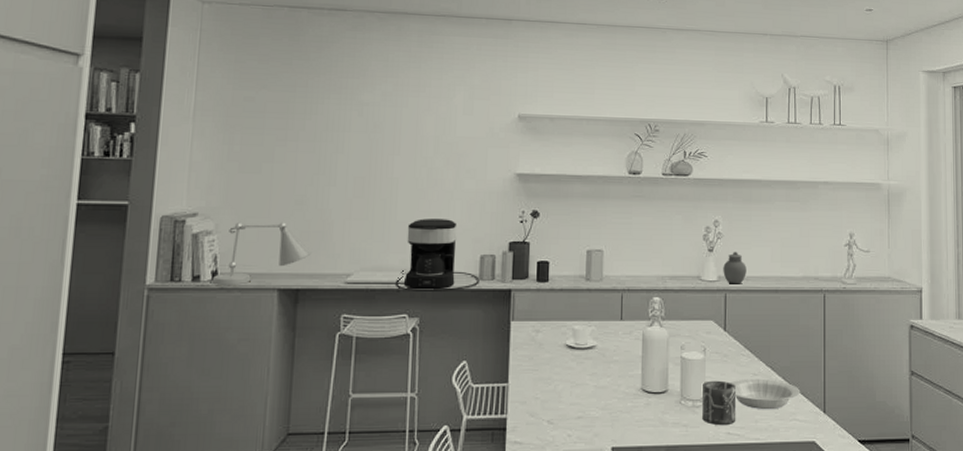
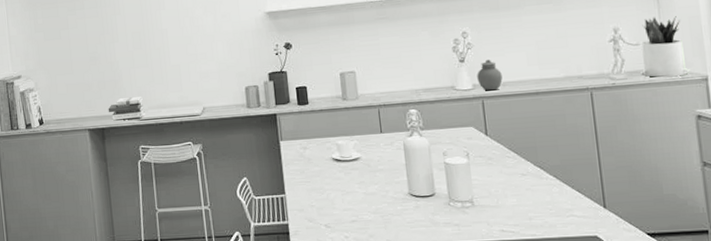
table lamp: present [210,222,312,285] -> none [38,75,109,130]
books: none [308,255,355,281] -> present [108,97,145,121]
coffee maker: present [396,219,480,291] -> none [178,59,248,123]
cup: present [702,380,737,425] -> none [470,182,509,223]
bowl: present [730,378,801,410] -> none [498,178,576,208]
planter: none [868,226,907,286] -> present [641,17,689,78]

